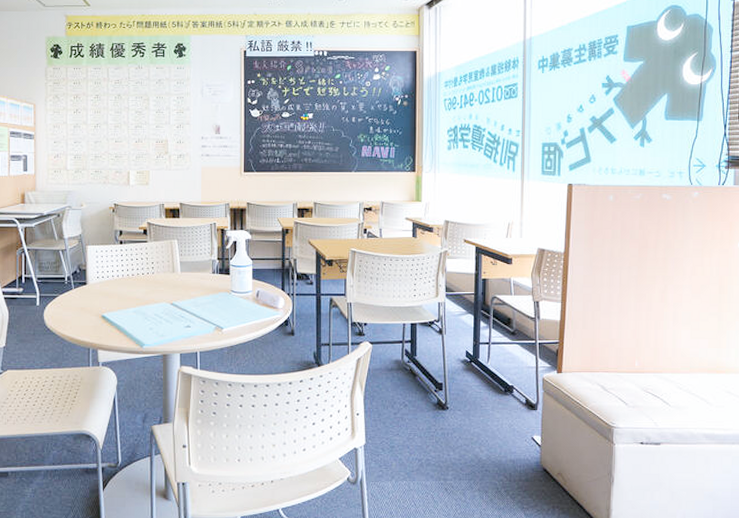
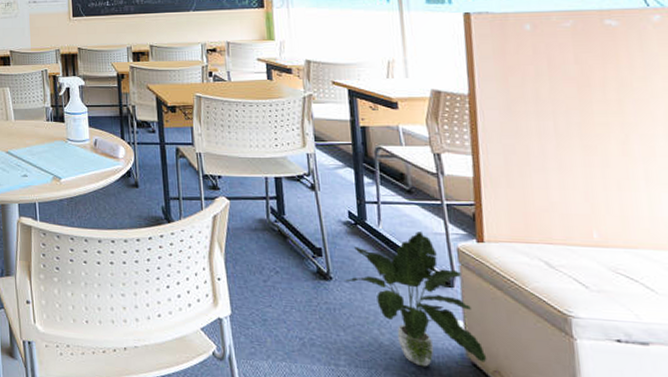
potted plant: none [457,366,554,475] -> present [344,231,487,367]

